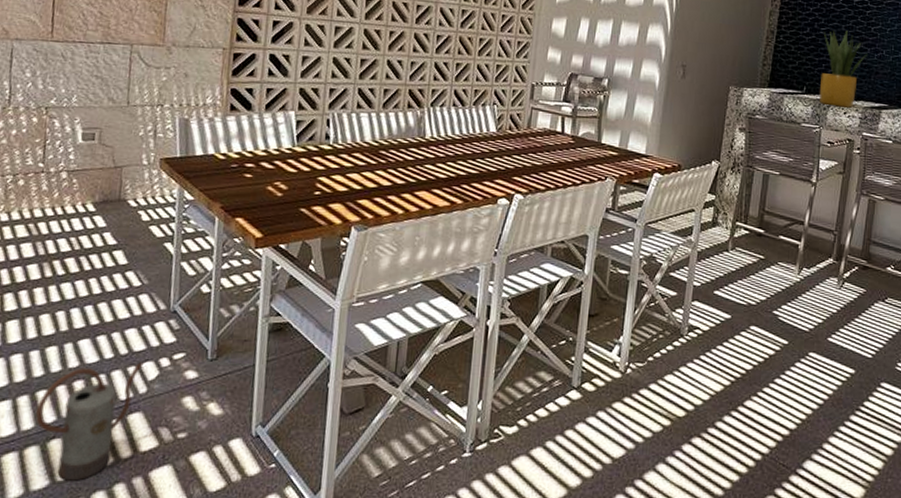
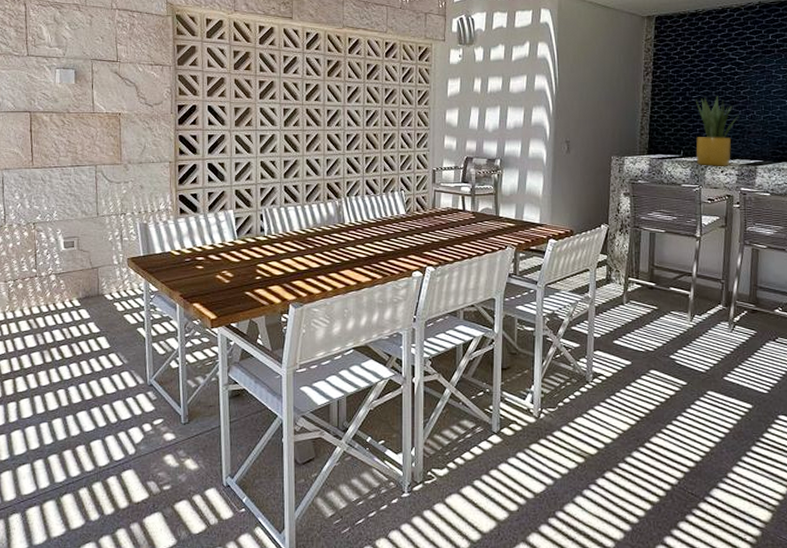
watering can: present [36,362,144,481] -> none [50,428,130,528]

